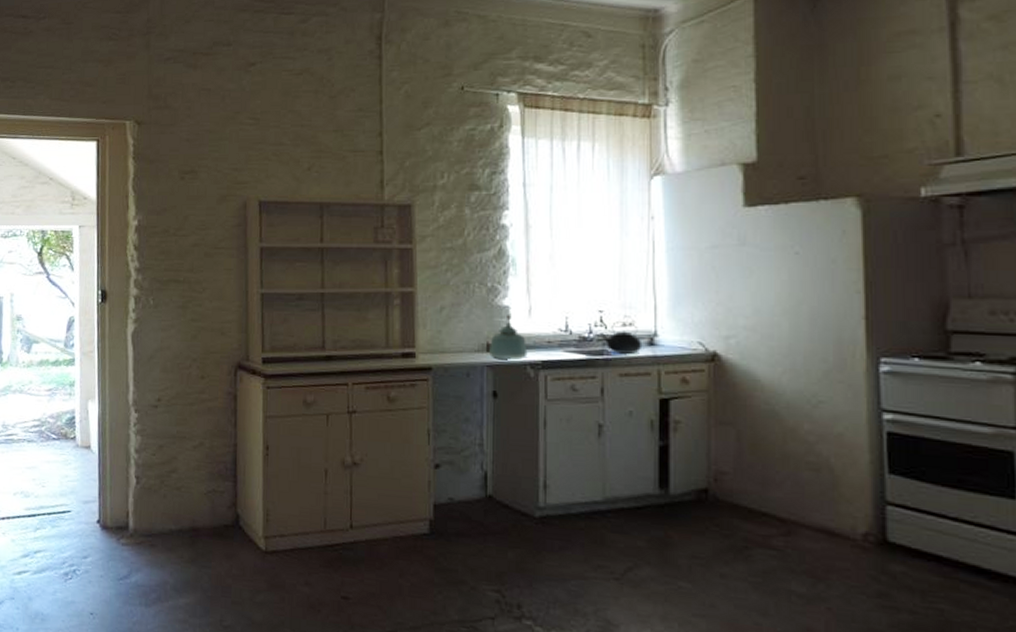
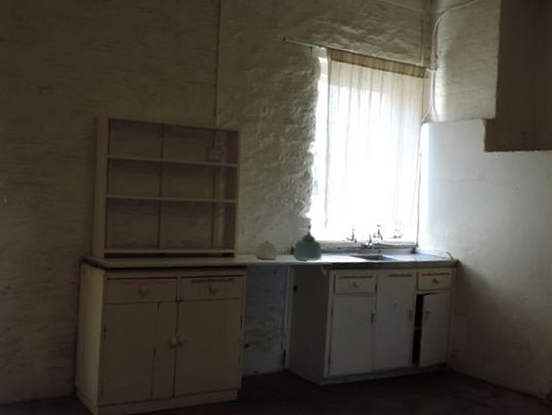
teapot: none [440,335,470,360] -> present [254,240,278,260]
teakettle: present [600,321,643,354] -> none [377,234,408,260]

